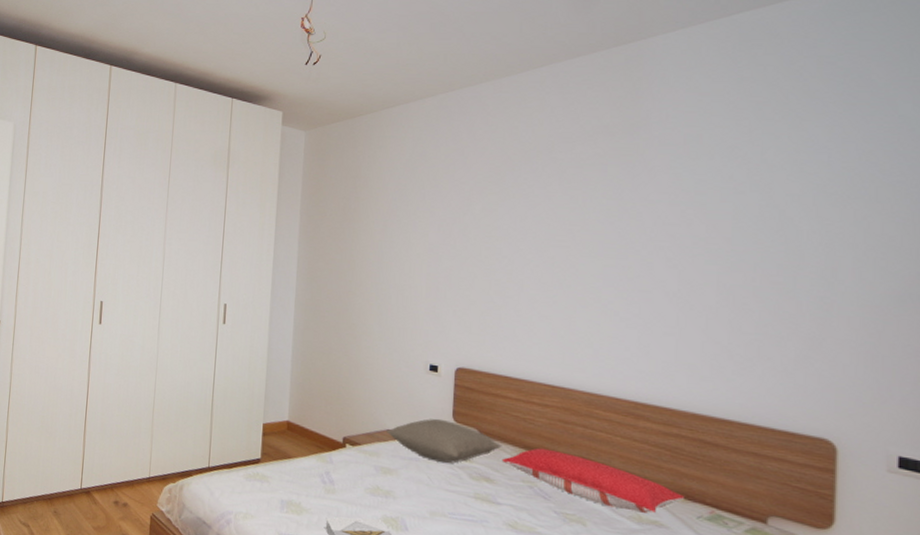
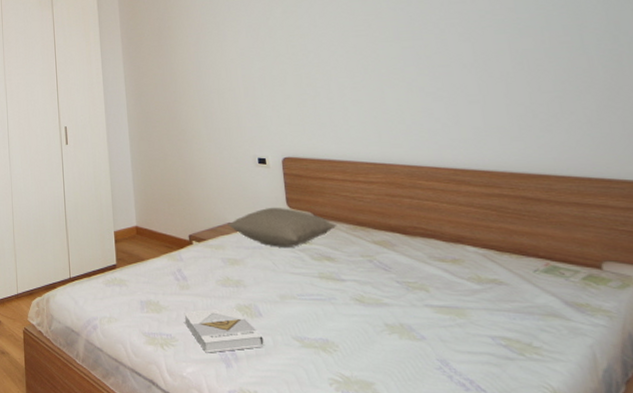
pillow: present [501,447,686,514] -> none [338,223,519,274]

